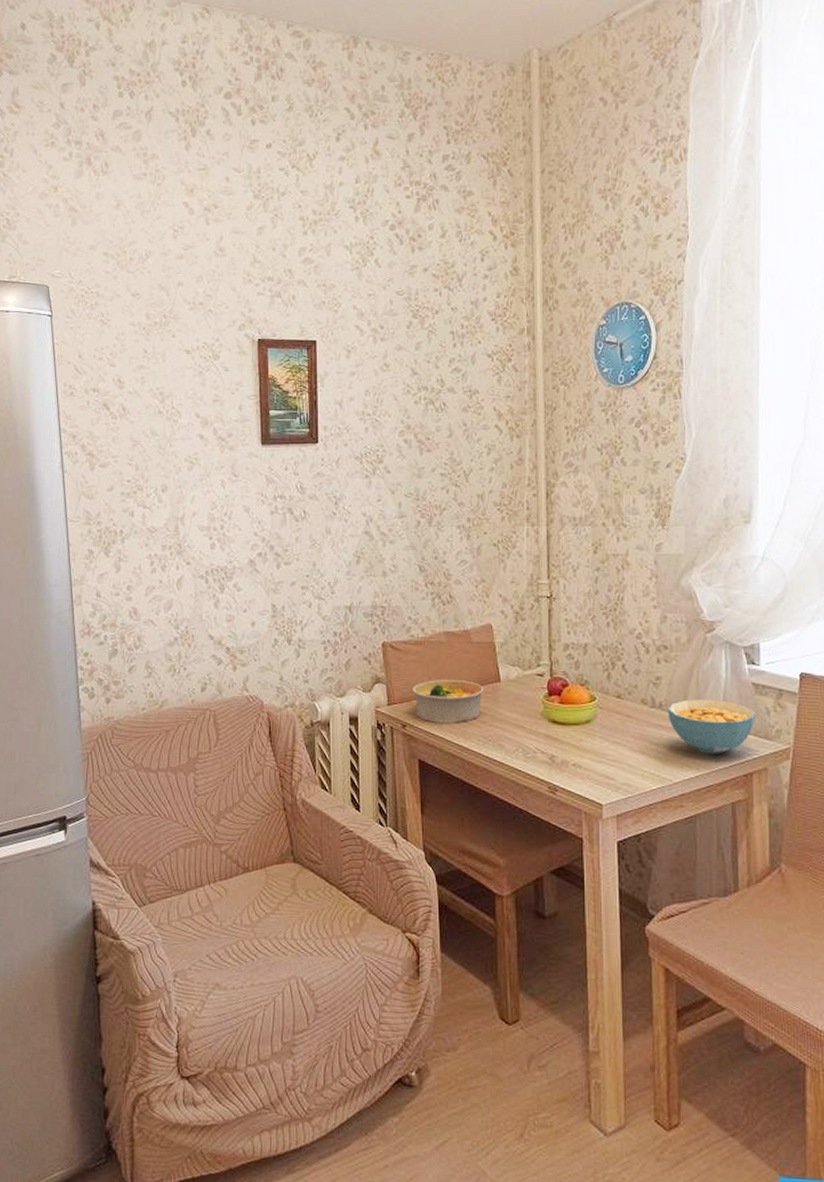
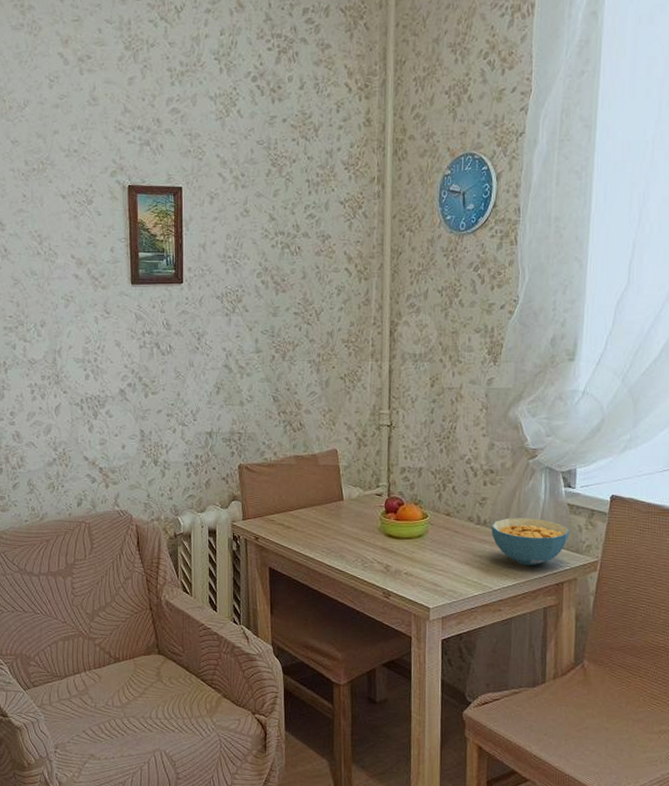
bowl: present [413,680,484,723] -> none [265,498,329,536]

